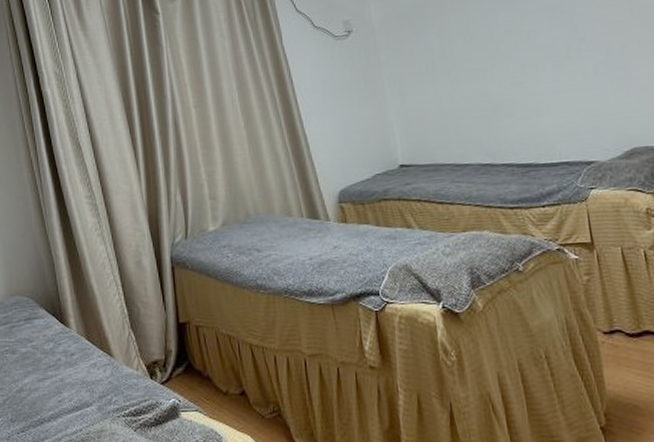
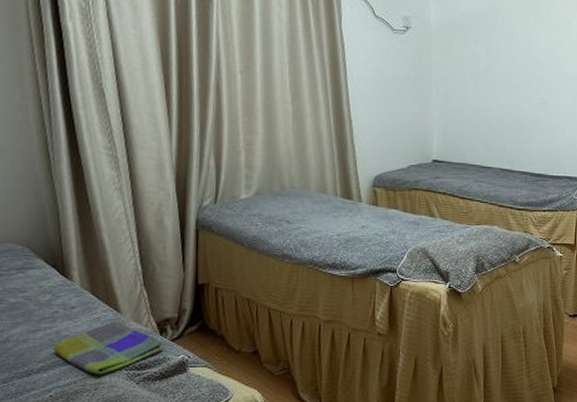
dish towel: none [59,365,156,421] -> present [53,320,164,374]

